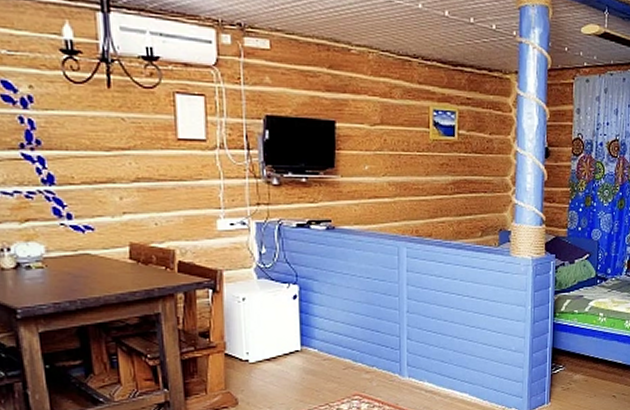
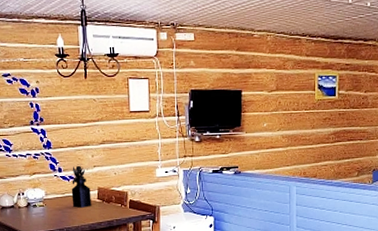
vase: none [87,209,120,271] -> present [71,164,91,208]

